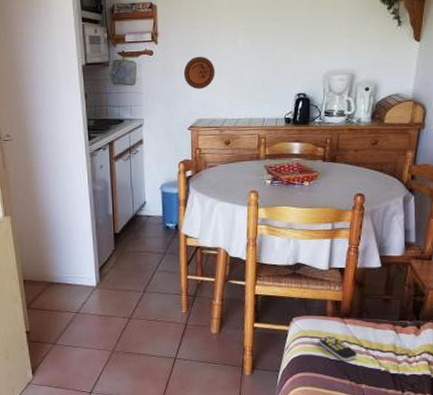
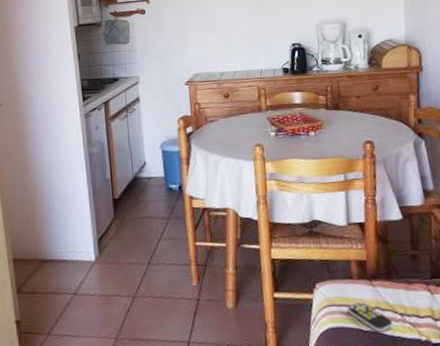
decorative plate: present [183,56,215,89] -> none [176,12,209,44]

